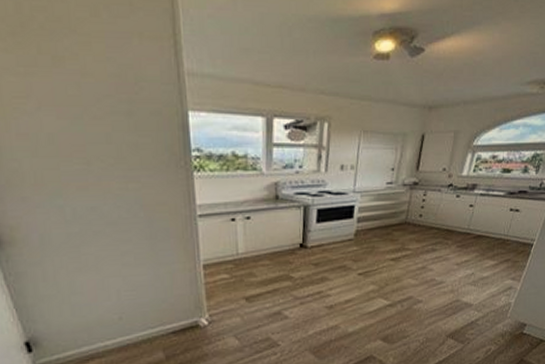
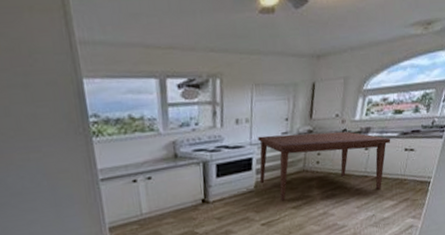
dining table: none [360,184,497,252] -> present [258,131,391,201]

